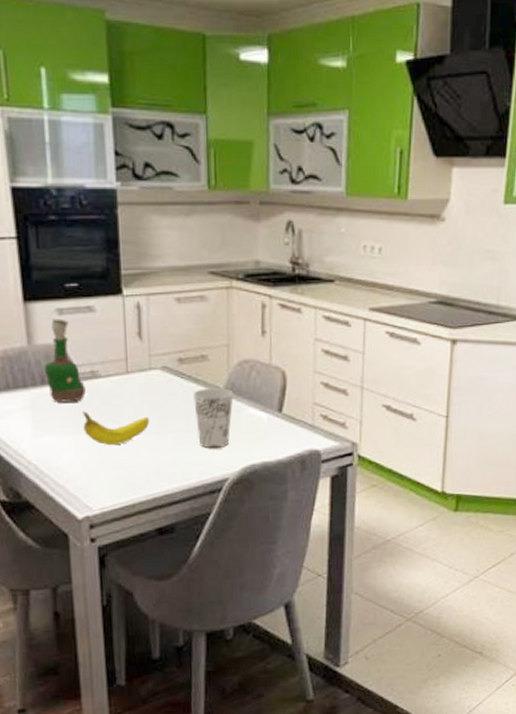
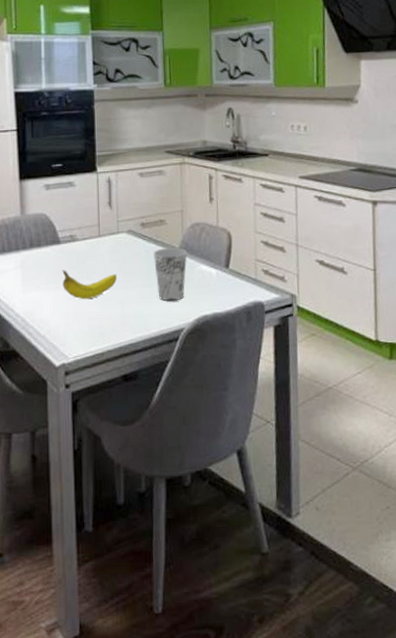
grog bottle: present [44,318,86,402] -> none [33,193,65,263]

